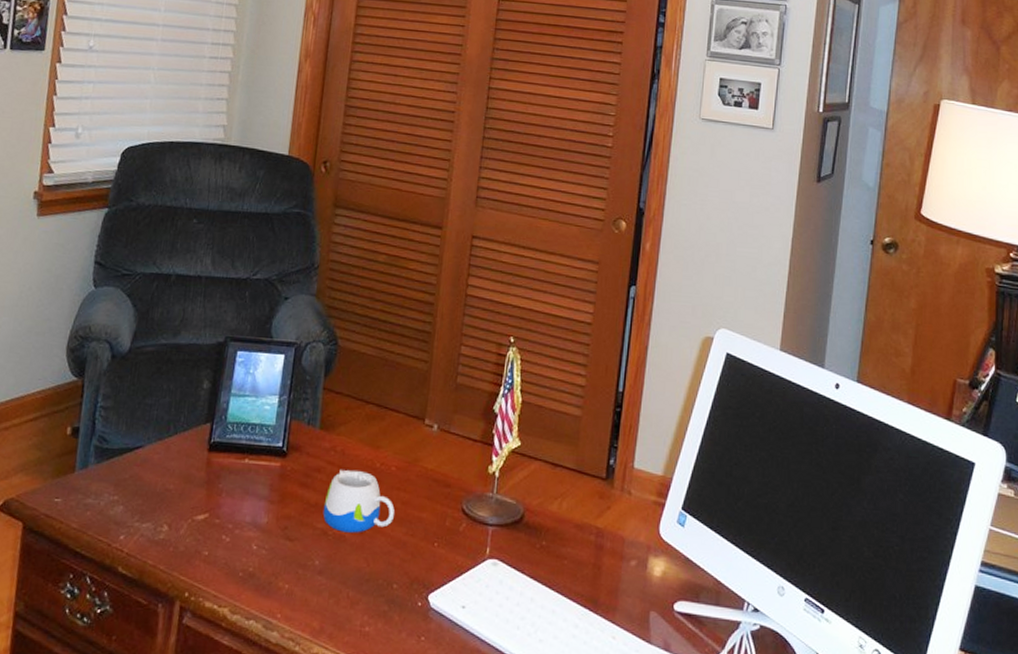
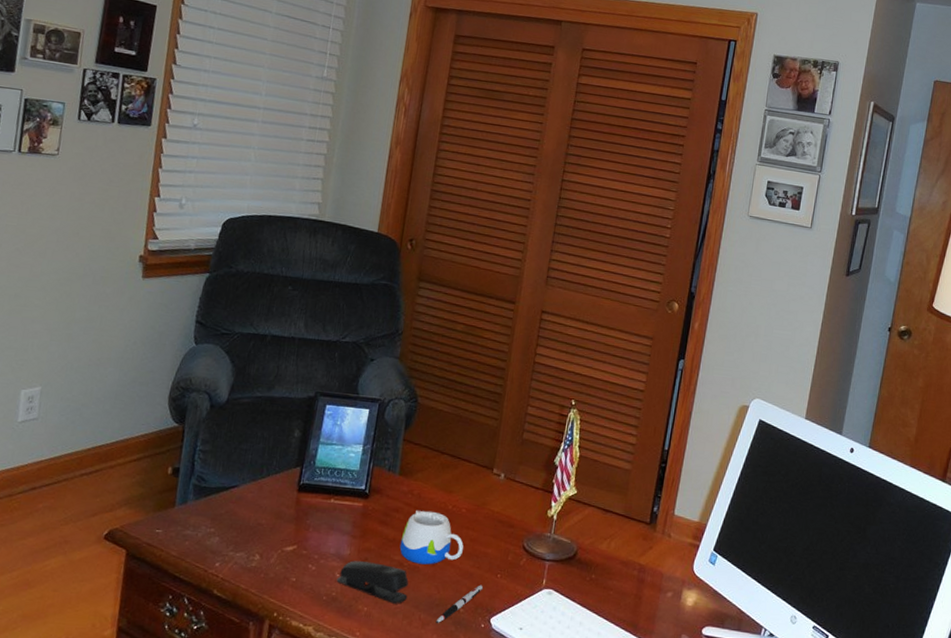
stapler: none [253,530,334,580] -> present [336,560,409,604]
pen: none [366,555,418,603] -> present [435,584,483,624]

